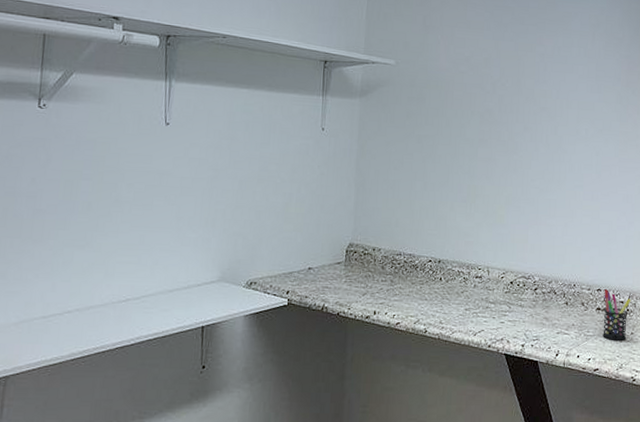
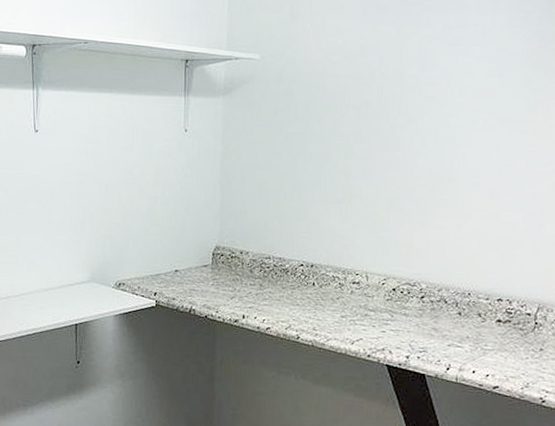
pen holder: present [603,289,631,340] -> none [504,299,540,357]

